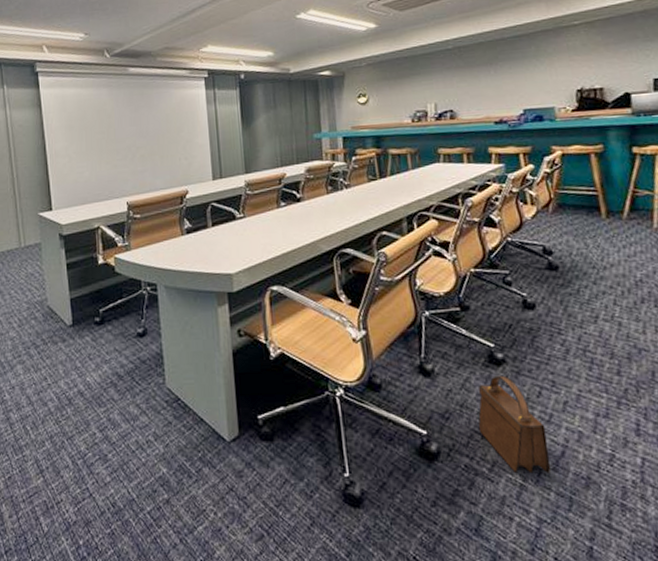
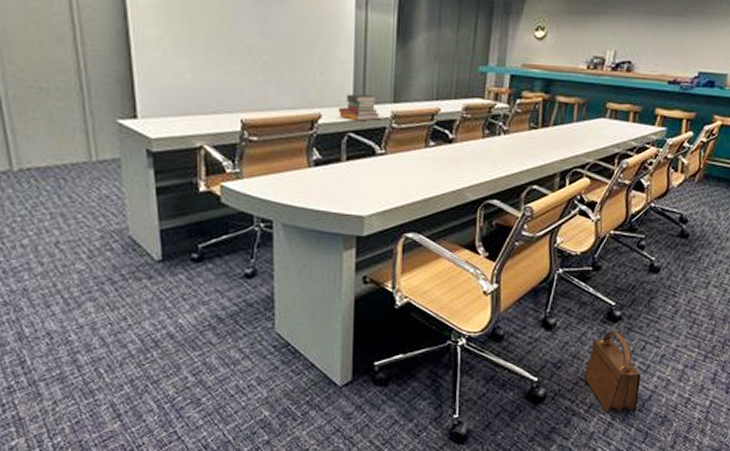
books: none [202,169,236,193] -> present [339,93,380,121]

